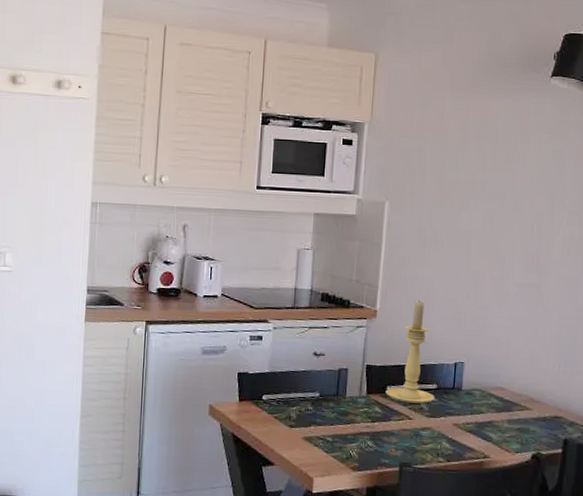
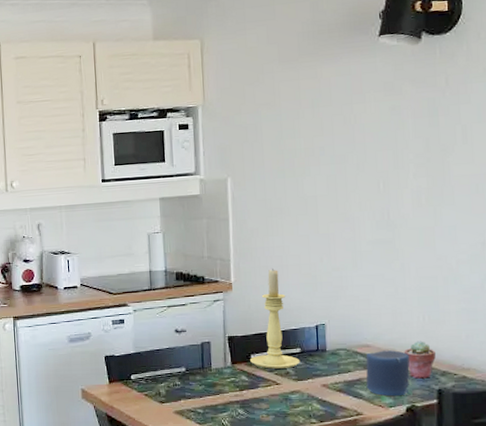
candle: none [496,395,542,443] -> present [366,350,410,397]
potted succulent: none [537,389,566,427] -> present [404,341,436,379]

